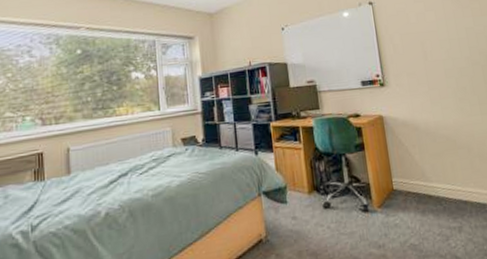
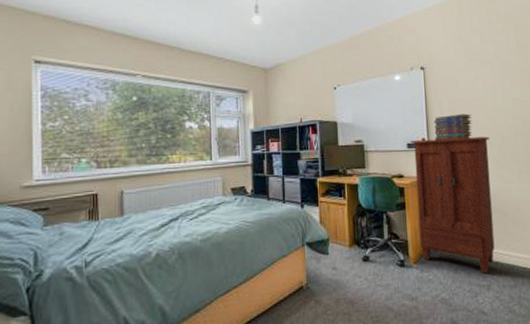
cabinet: none [364,69,463,215] -> present [410,137,495,274]
book stack: none [386,46,428,76] -> present [433,113,473,140]

